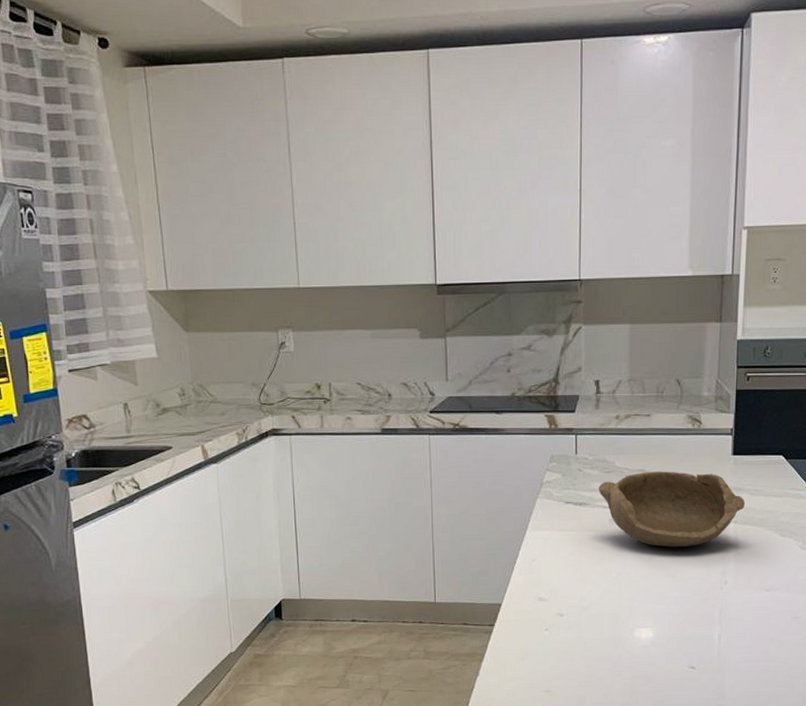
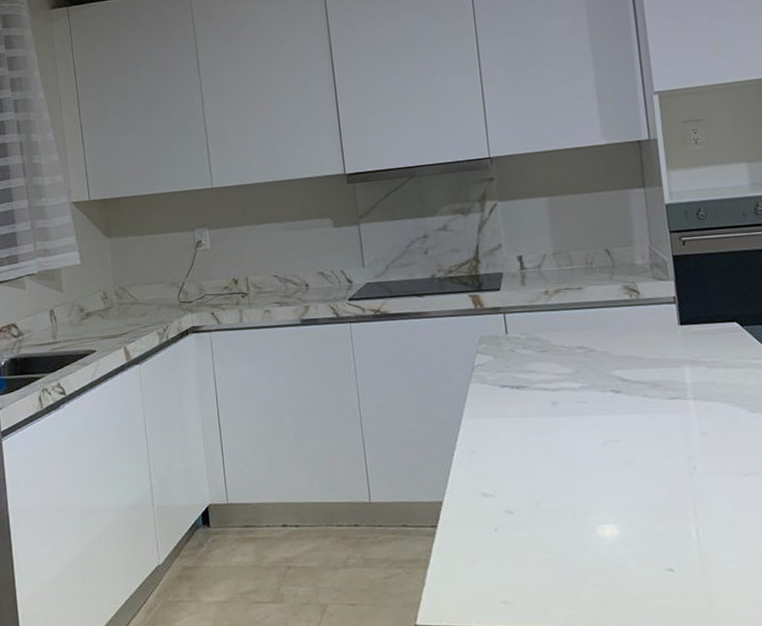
bowl: present [598,471,745,547] -> none [535,346,703,431]

